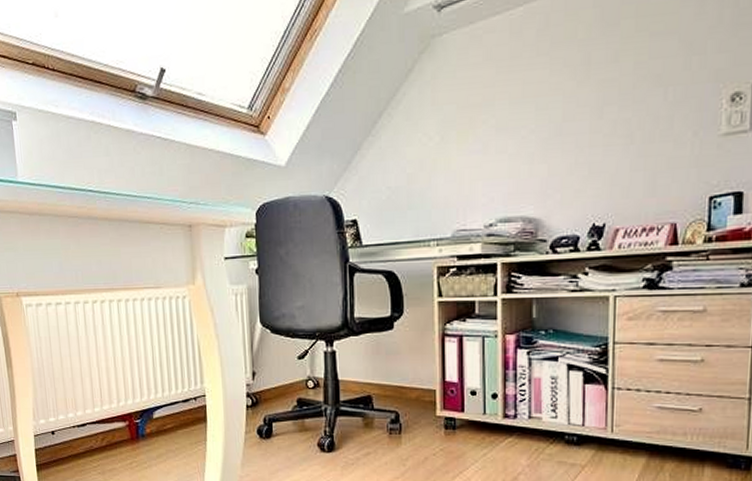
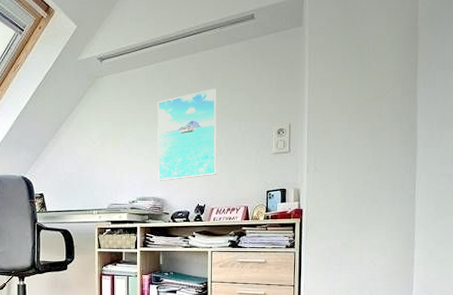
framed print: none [527,34,627,191] -> present [157,88,217,181]

